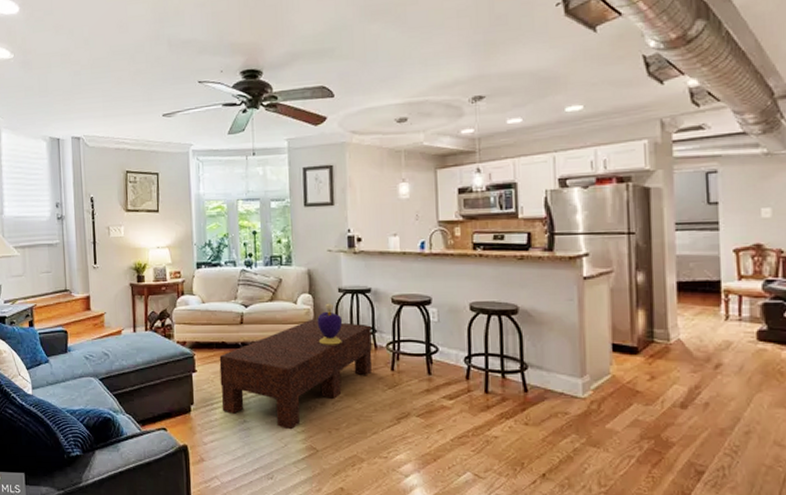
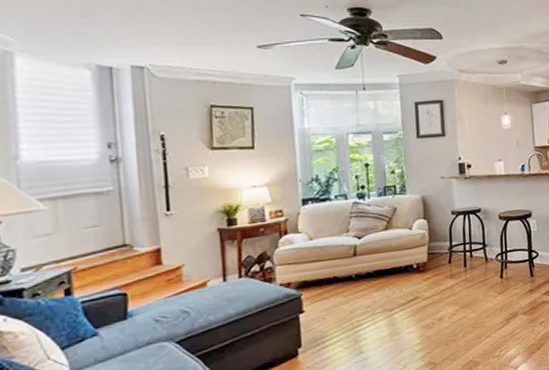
coffee table: present [219,318,372,430] -> none [330,241,484,351]
decorative container: present [317,303,343,345] -> none [432,225,457,265]

